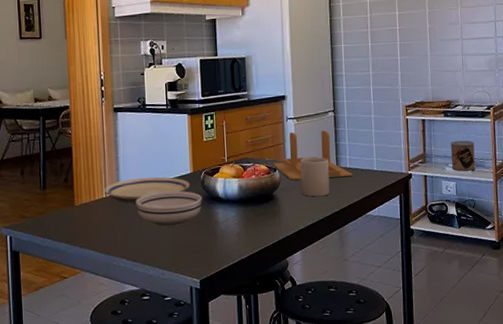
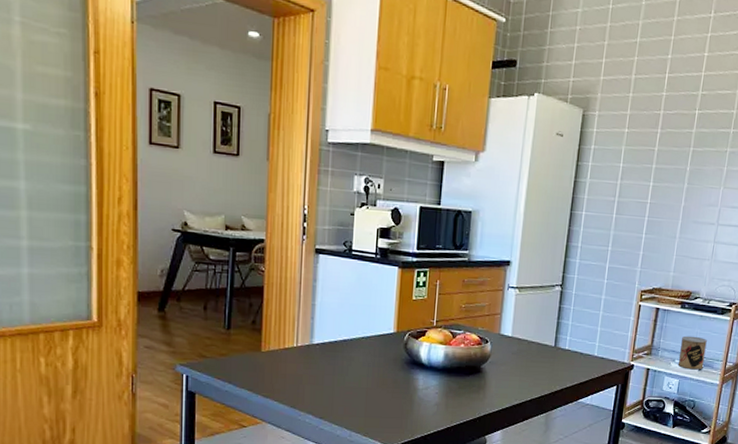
plate: present [105,177,190,204] -> none [296,330,391,358]
bowl: present [136,190,203,228] -> none [329,348,403,388]
napkin holder: present [272,130,352,180] -> none [484,302,570,360]
mug: present [300,156,330,197] -> none [511,332,548,377]

